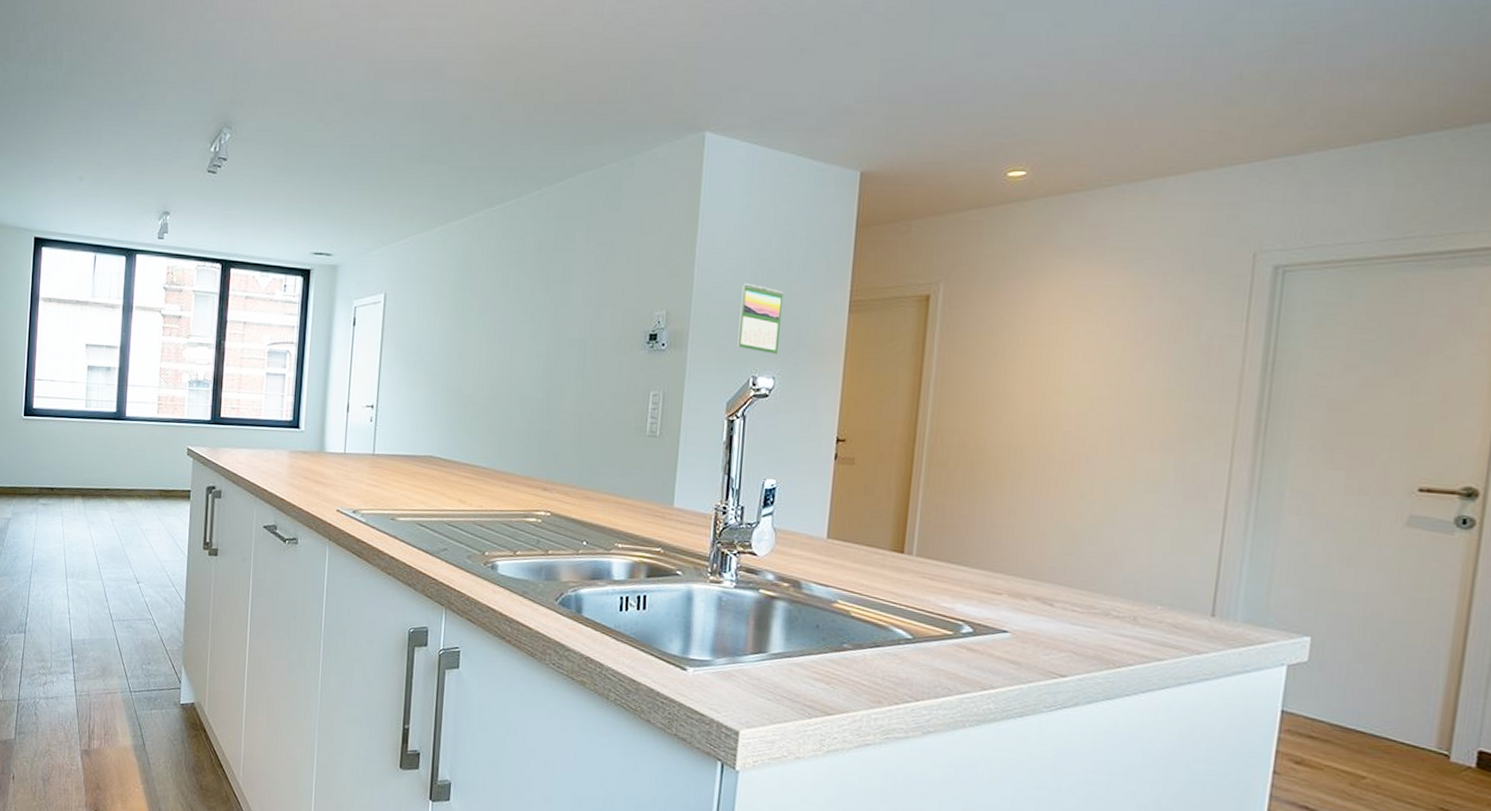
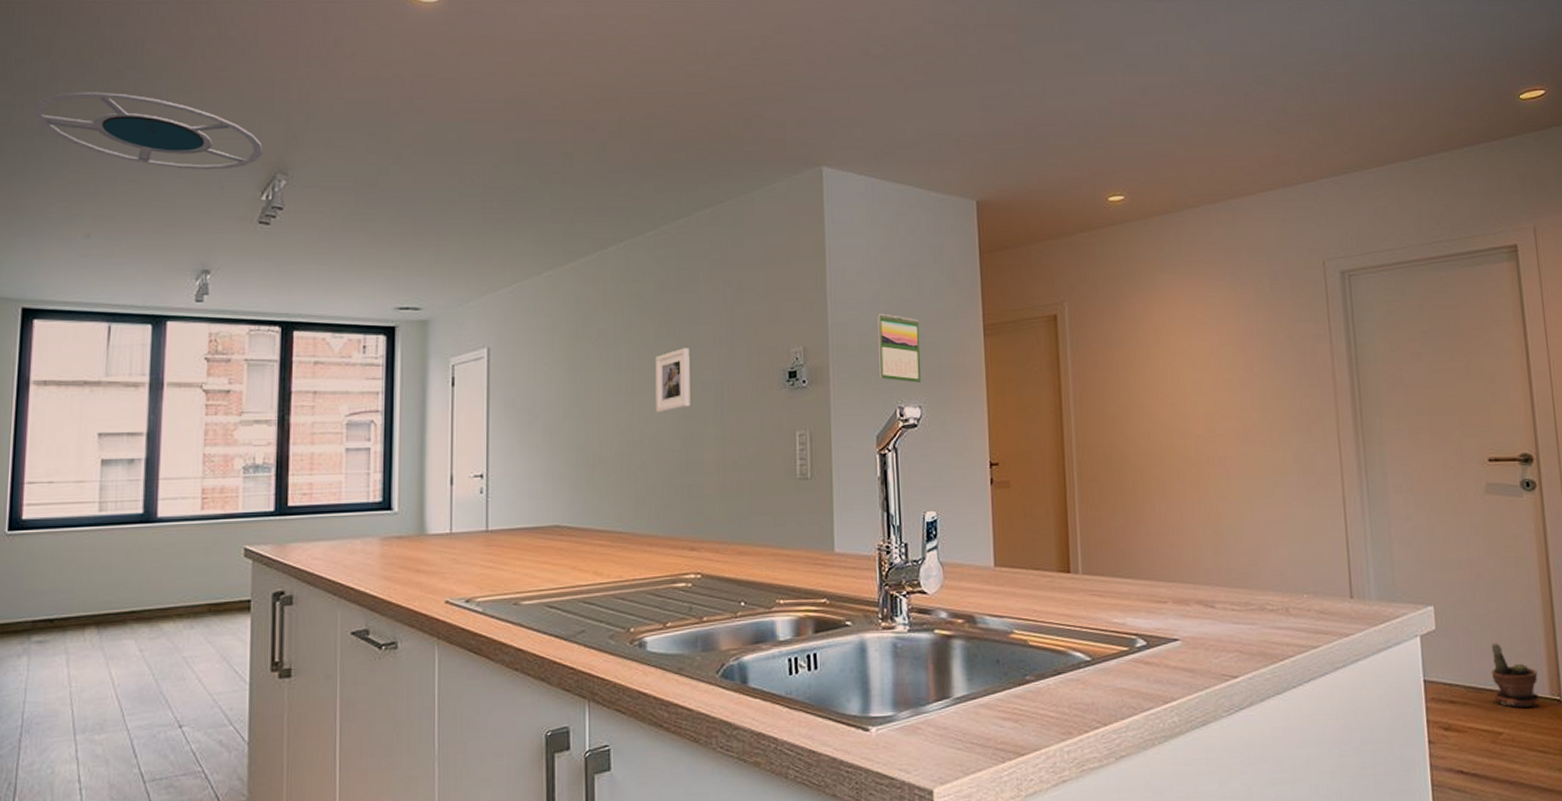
ceiling lamp: none [43,52,214,123] -> present [33,91,264,170]
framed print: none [524,305,560,364] -> present [655,348,690,413]
potted plant: none [1365,683,1426,757] -> present [1491,641,1540,708]

